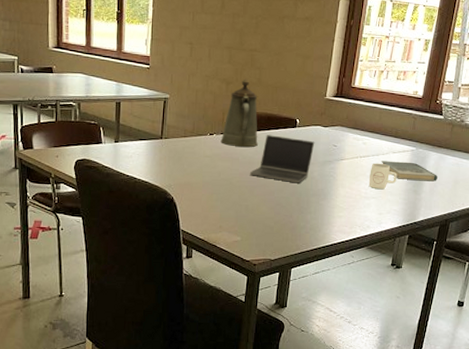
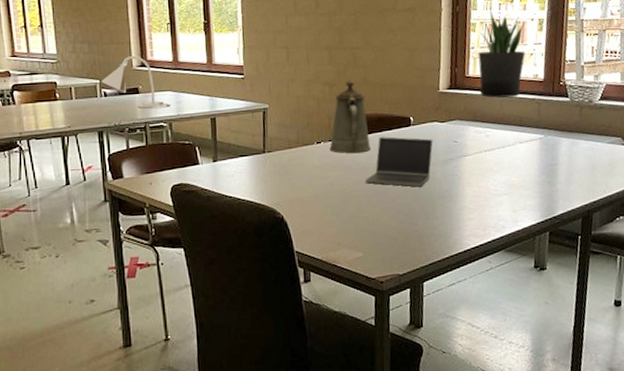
table lamp: none [19,37,80,89] -> present [101,56,170,109]
planter: none [362,27,413,110] -> present [478,11,526,98]
mug: present [368,163,397,190] -> none [497,155,528,185]
book: present [381,161,437,182] -> none [508,151,573,171]

